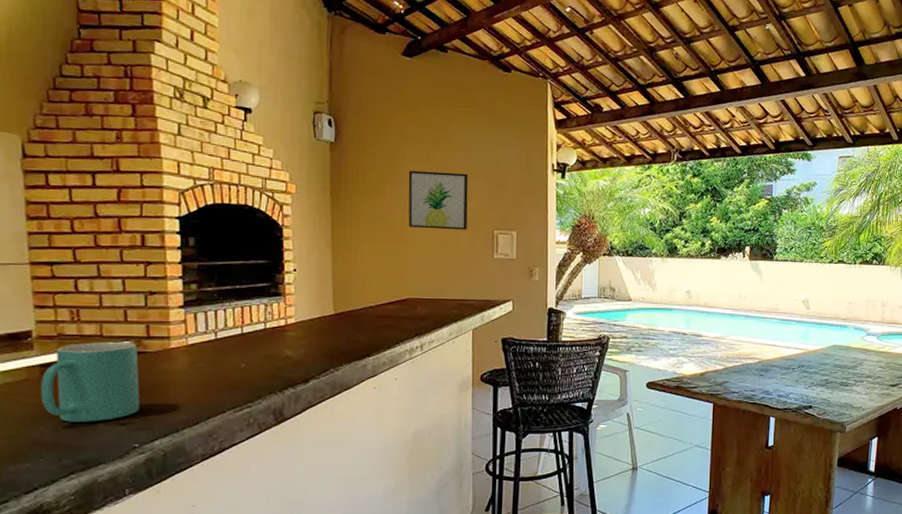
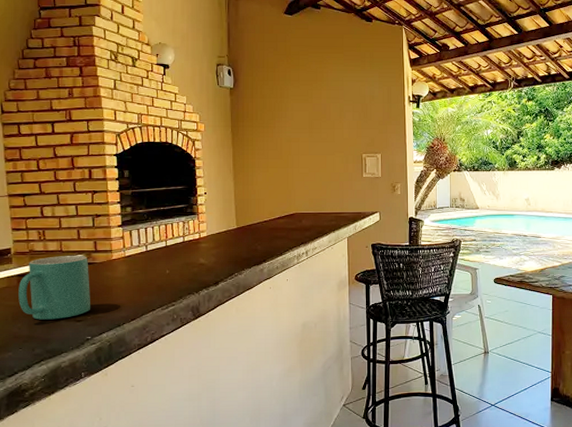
wall art: present [408,170,469,231] -> none [292,107,340,155]

